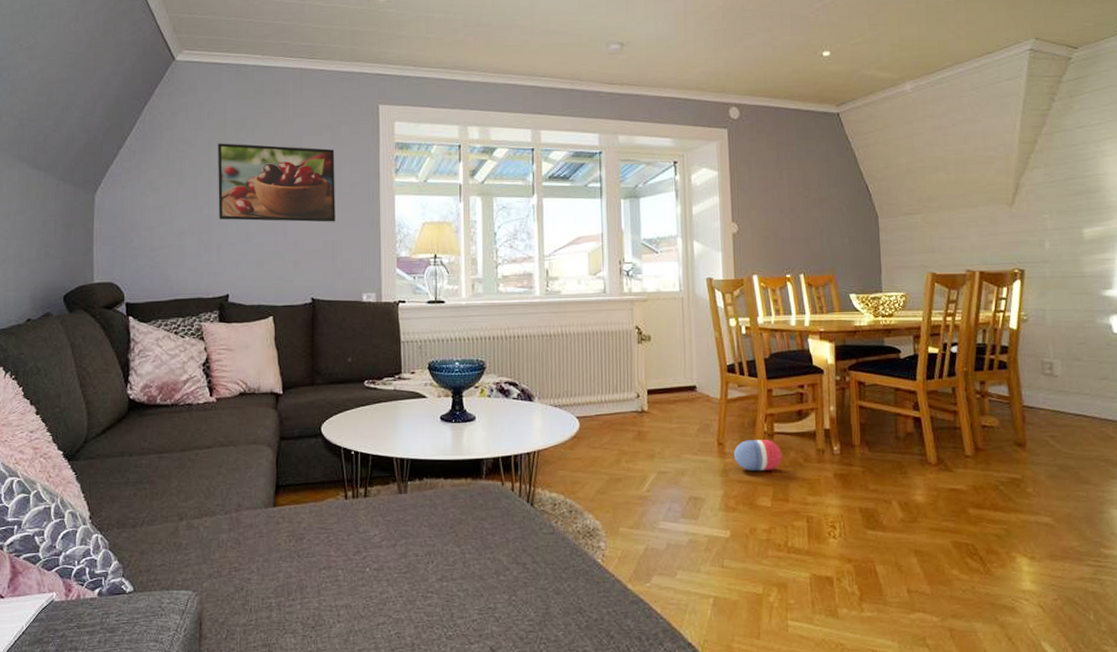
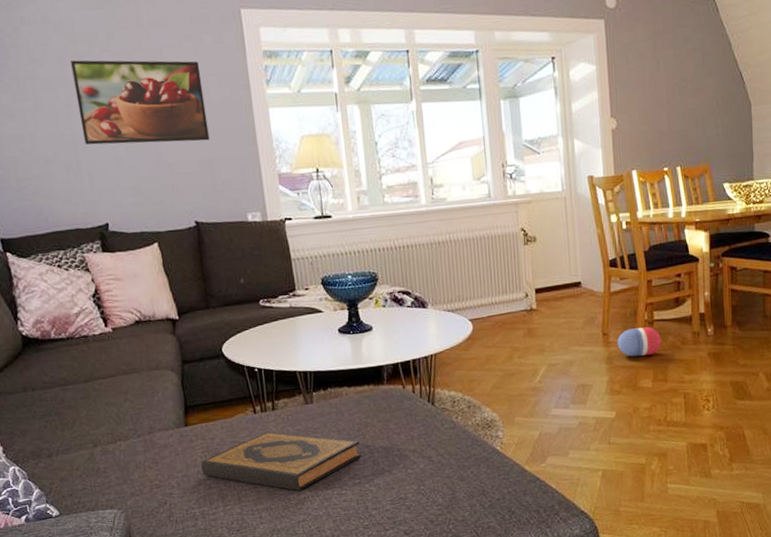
hardback book: none [283,520,452,588] -> present [201,431,361,491]

